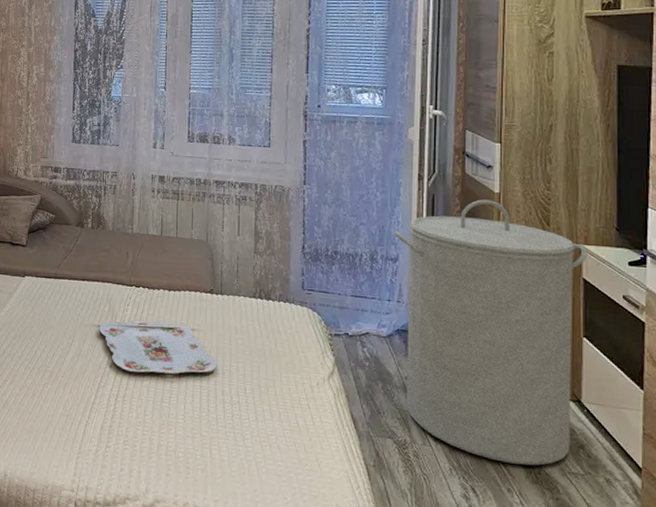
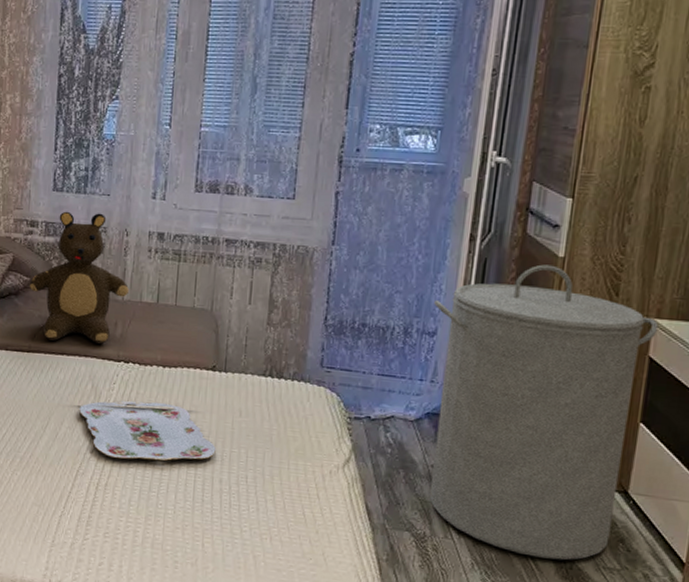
teddy bear: none [54,159,137,271] -> present [29,211,129,344]

